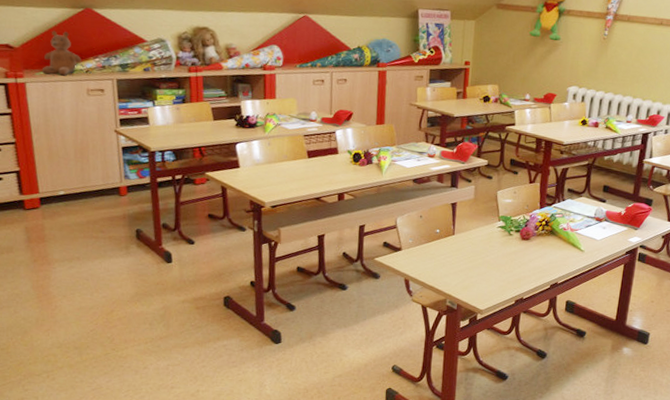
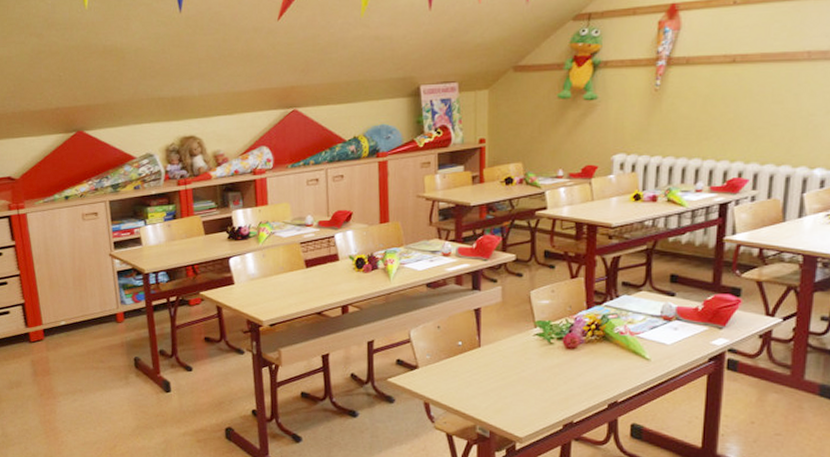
teddy bear: present [41,30,81,76] -> none [40,158,76,203]

